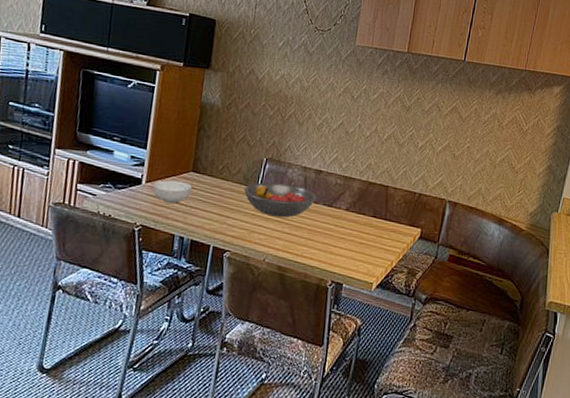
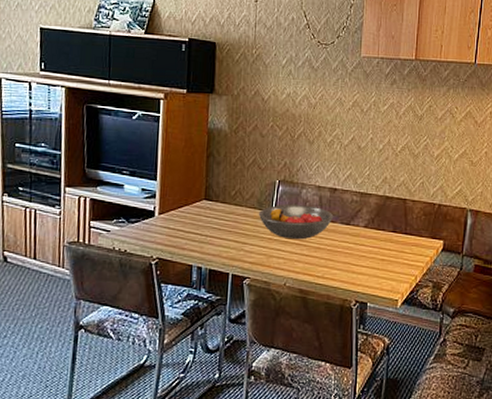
cereal bowl: present [152,180,192,203] -> none [166,210,205,233]

